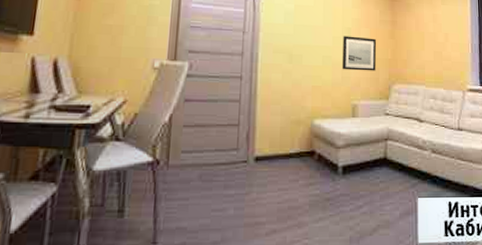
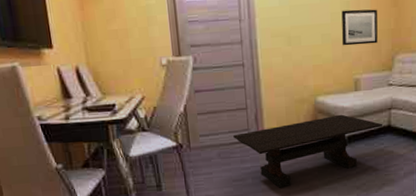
coffee table: none [220,141,379,224] -> present [233,114,383,189]

